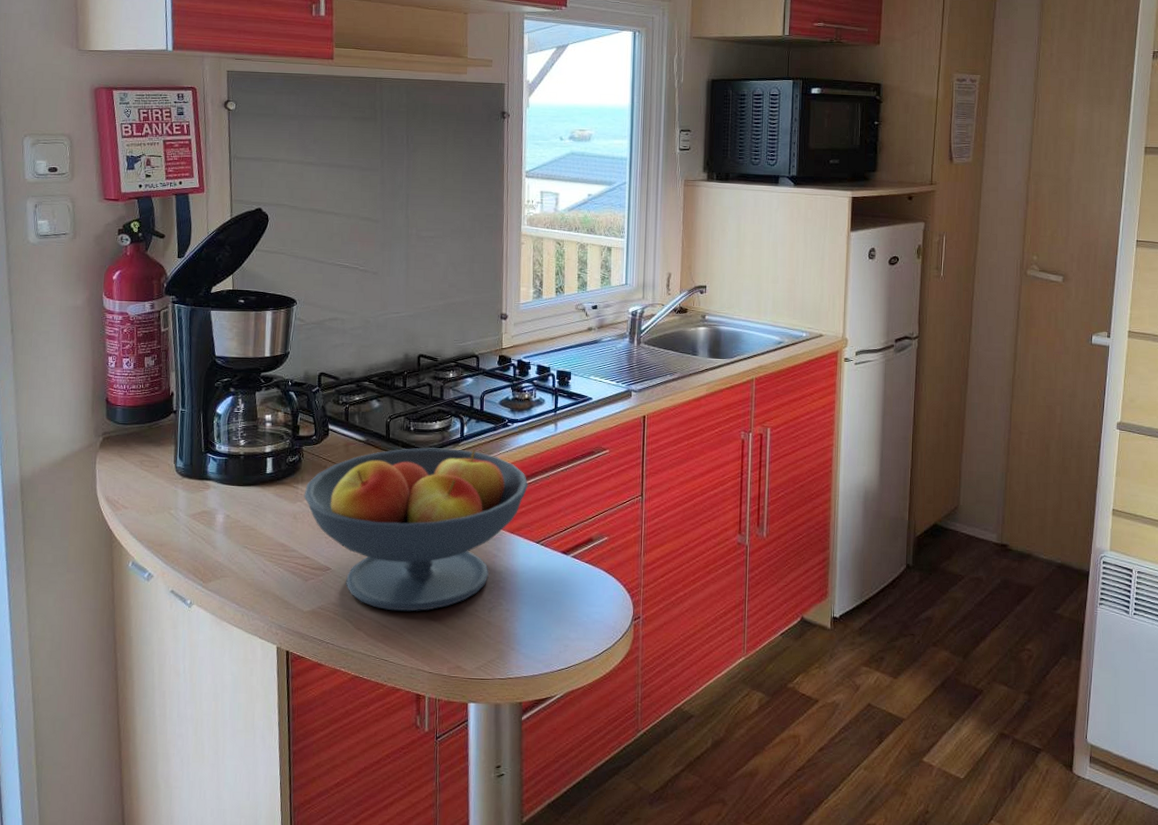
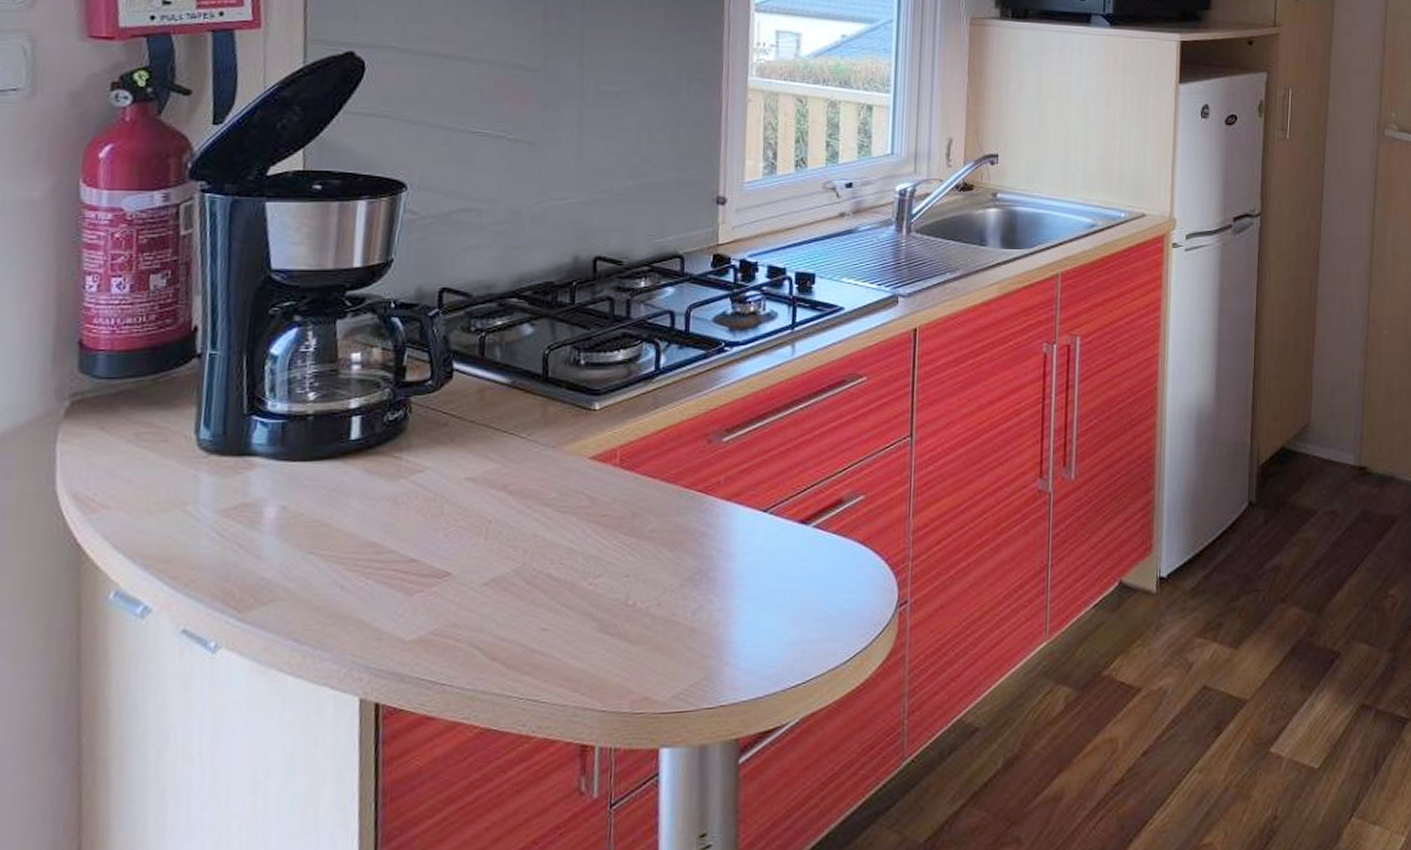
fruit bowl: present [304,447,528,612] -> none [410,385,753,627]

